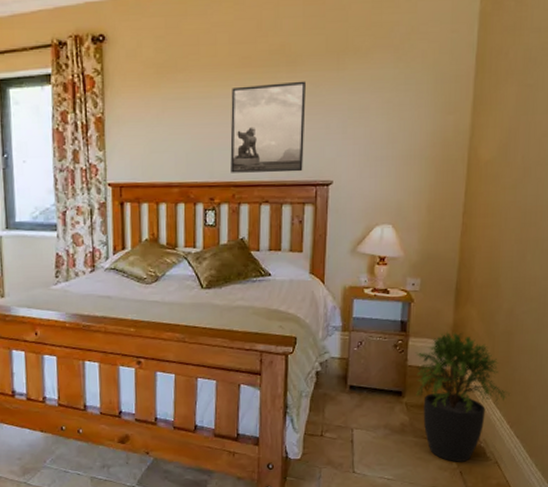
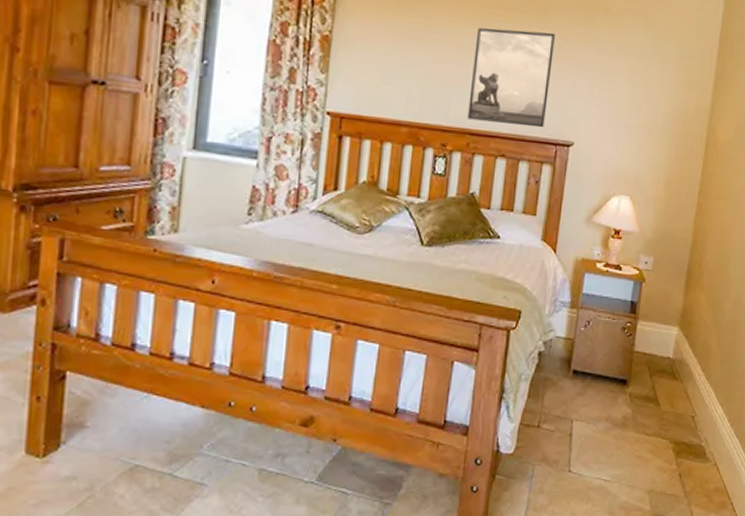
potted plant: present [416,331,510,462] -> none [640,316,732,463]

